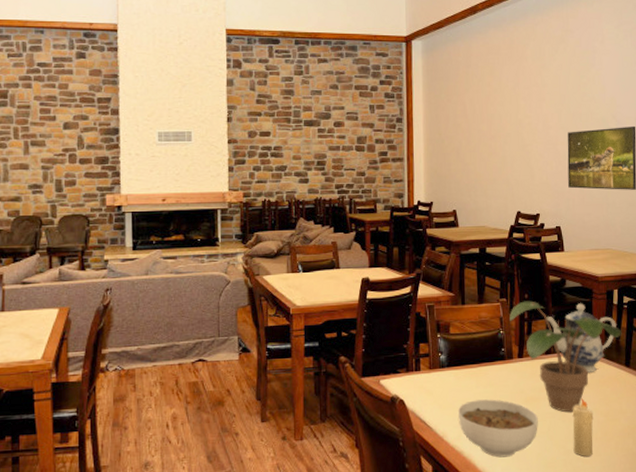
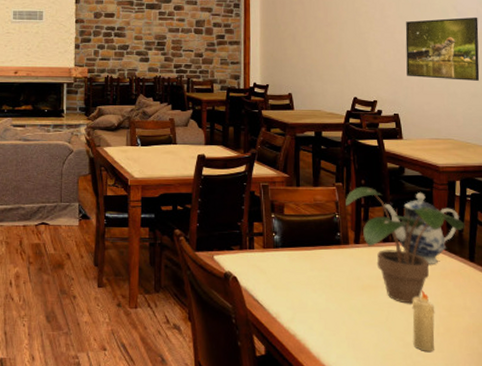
bowl: present [458,399,538,458] -> none [292,283,376,345]

